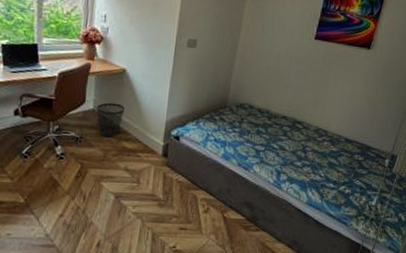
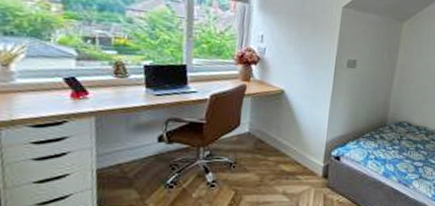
wastebasket: present [96,102,124,137] -> none [252,125,283,161]

